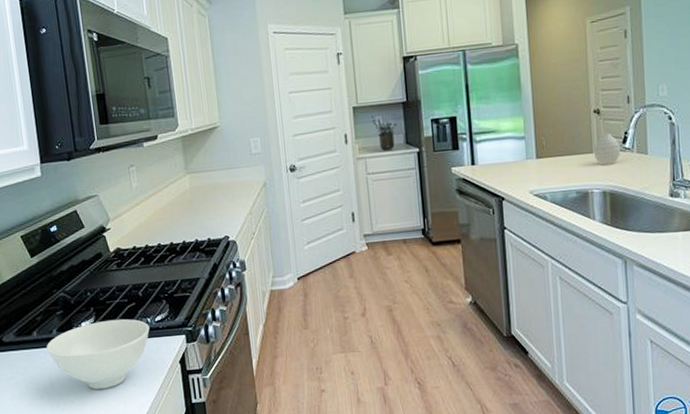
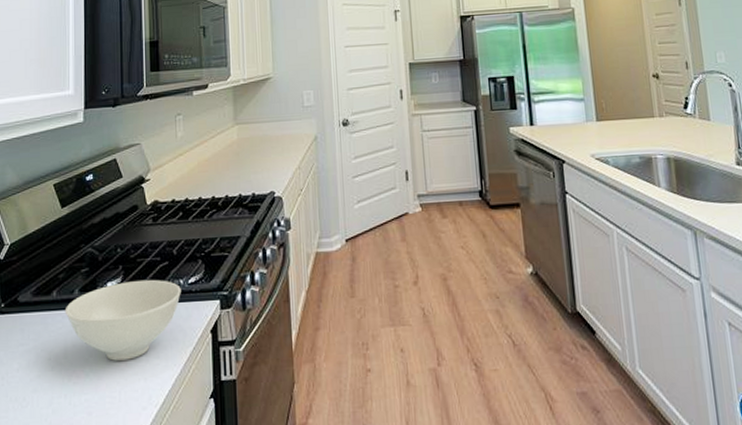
potted plant: present [371,116,397,151] -> none [427,73,454,108]
vase: present [593,133,621,167] -> none [654,97,683,132]

